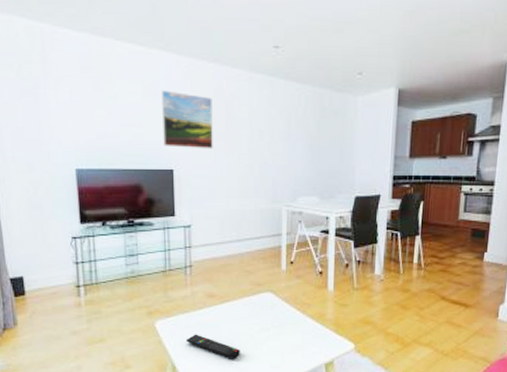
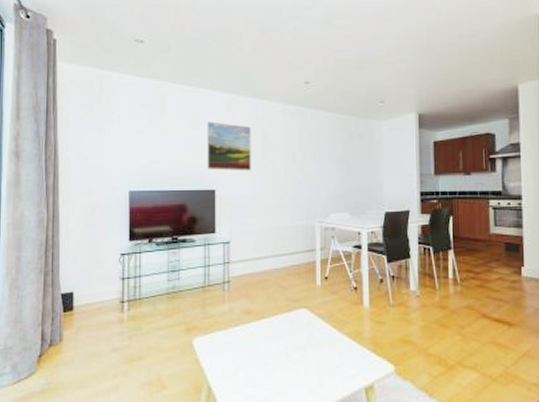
remote control: present [185,334,240,359] -> none [222,352,277,381]

